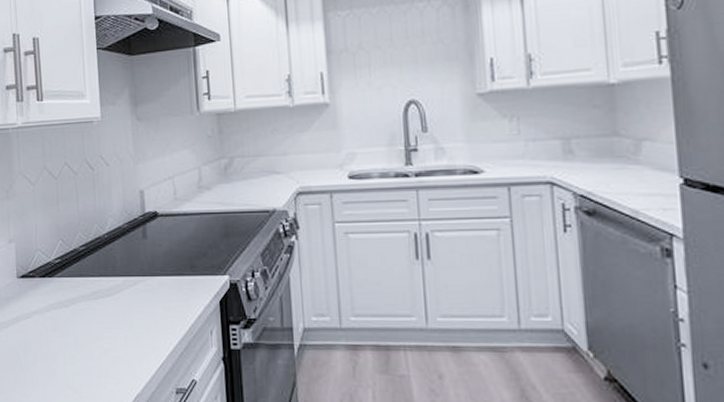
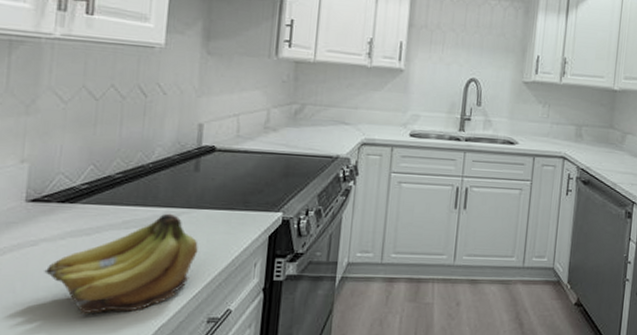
fruit: none [38,282,157,383] -> present [44,213,198,314]

